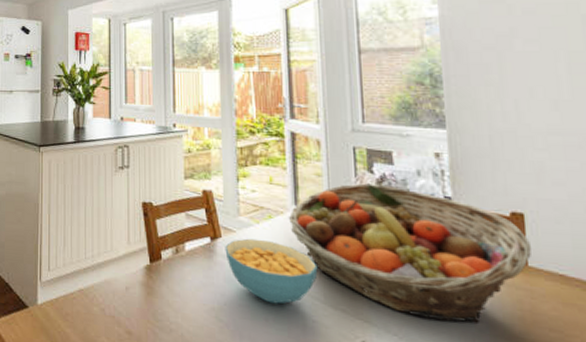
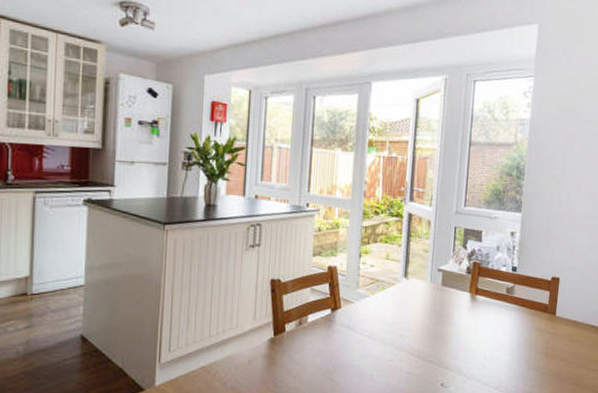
cereal bowl: present [225,238,318,304] -> none [343,308,416,362]
fruit basket: present [288,183,531,323] -> none [398,257,560,362]

